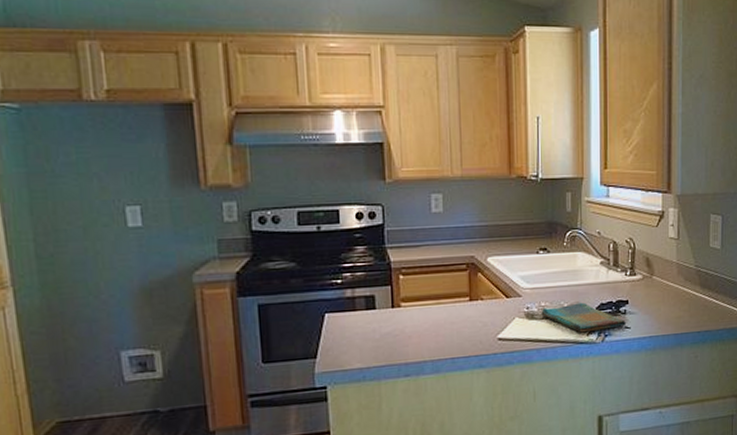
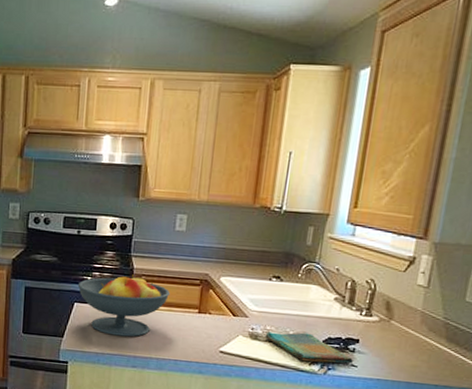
fruit bowl: none [326,269,437,345] -> present [77,274,171,337]

